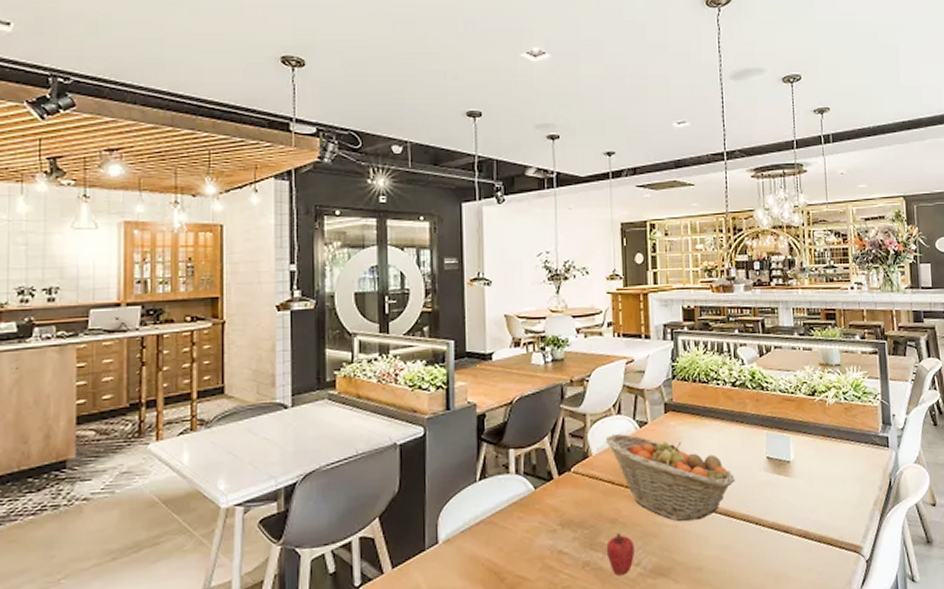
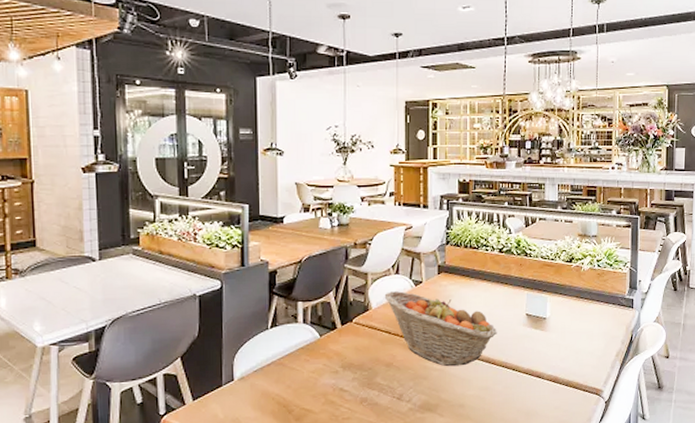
apple: present [606,533,634,576] -> none [382,375,406,410]

